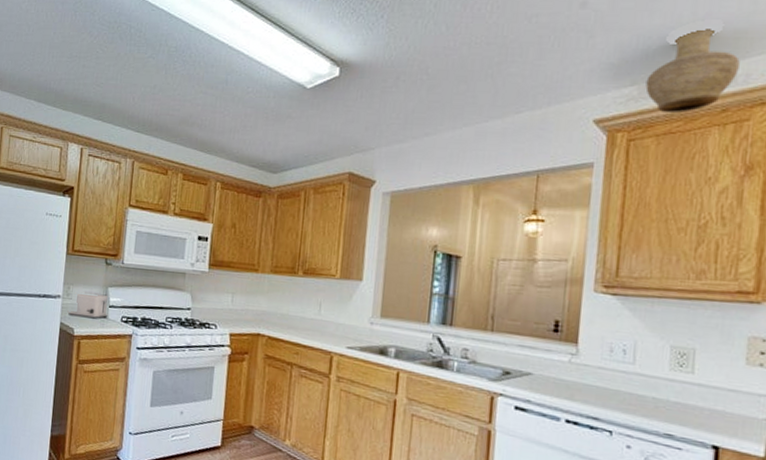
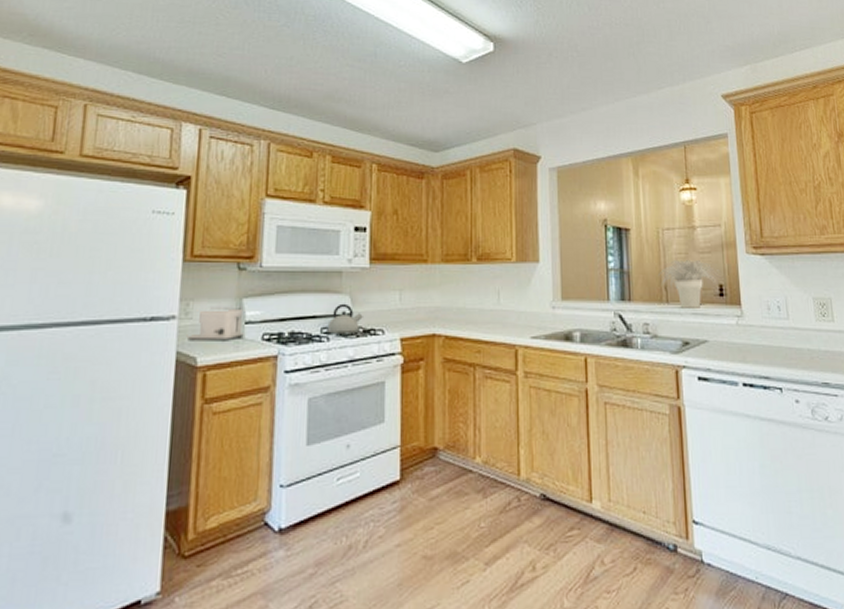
kettle: none [171,299,200,326] -> present [327,303,363,334]
potted plant: none [486,291,559,341] -> present [658,259,721,308]
vase: present [645,29,740,114] -> none [755,19,819,90]

